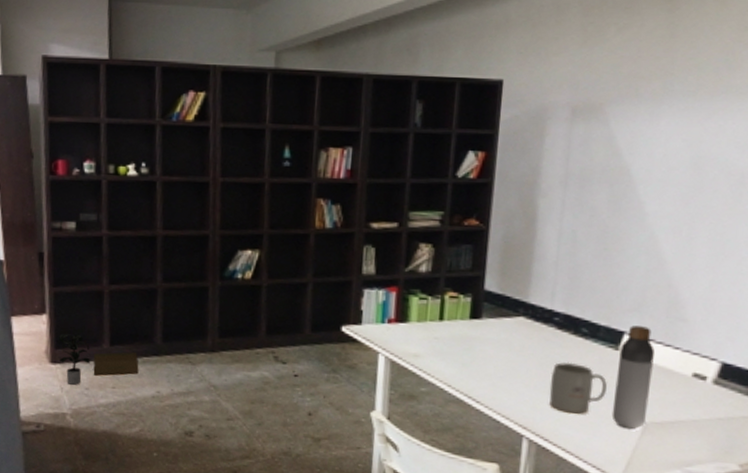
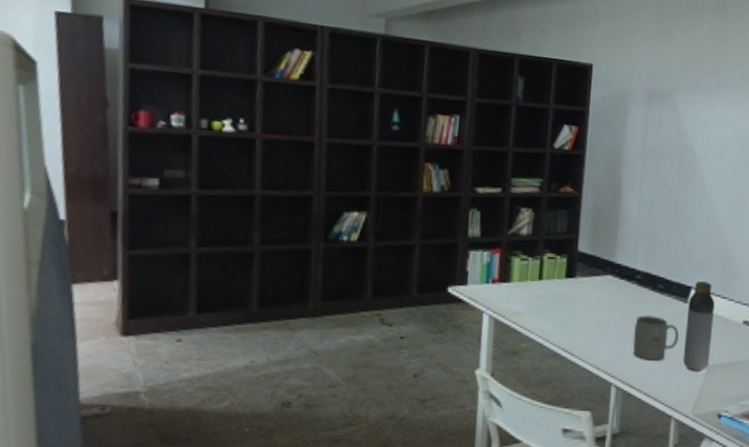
potted plant: present [59,333,91,385] -> none [133,301,173,359]
box: present [93,351,139,376] -> none [175,319,231,348]

